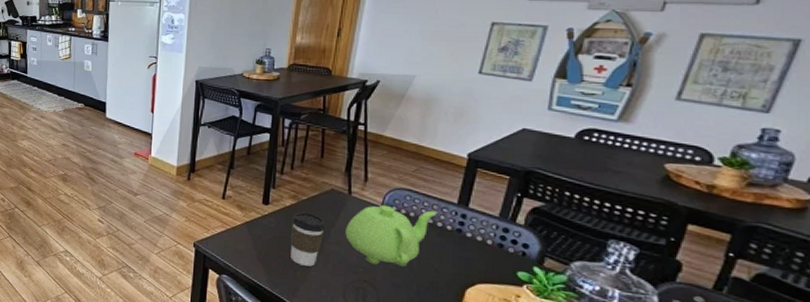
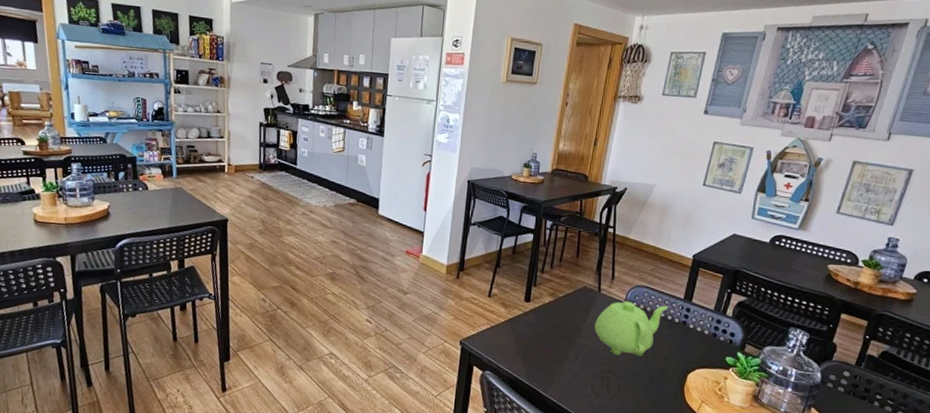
coffee cup: present [290,211,326,267] -> none [547,308,579,360]

